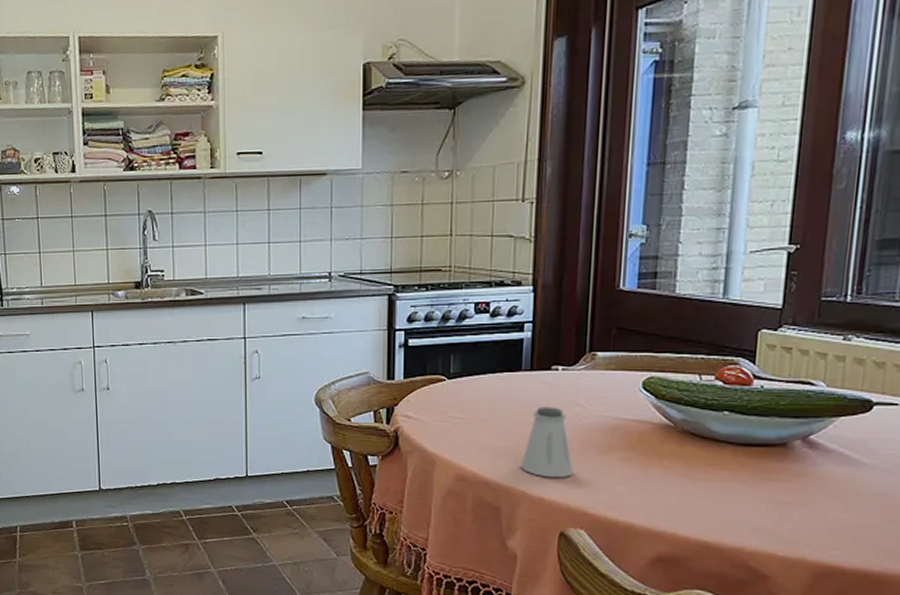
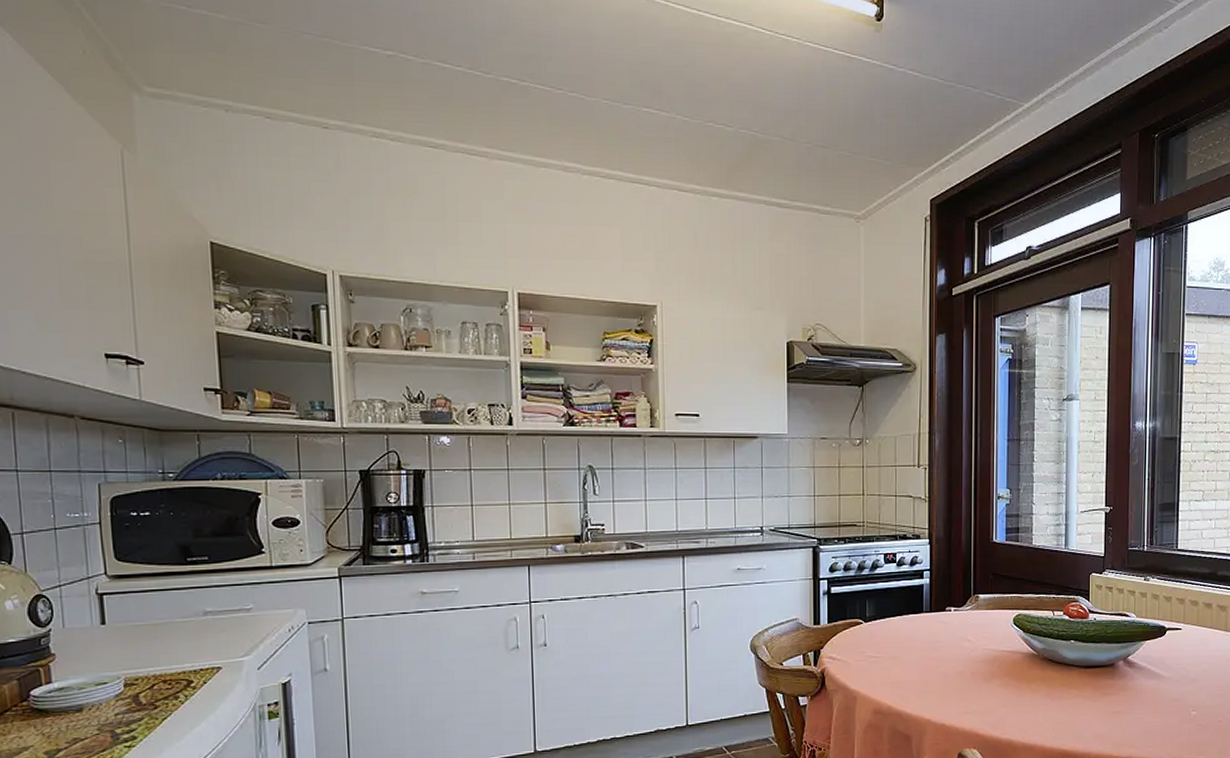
saltshaker: present [521,407,574,478] -> none [926,643,967,706]

